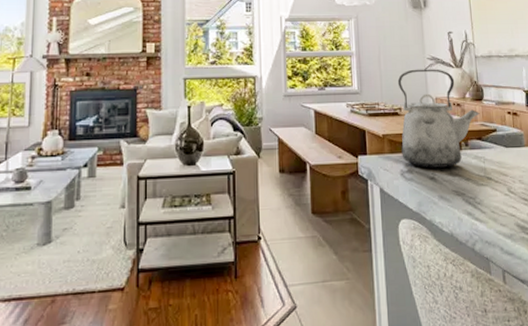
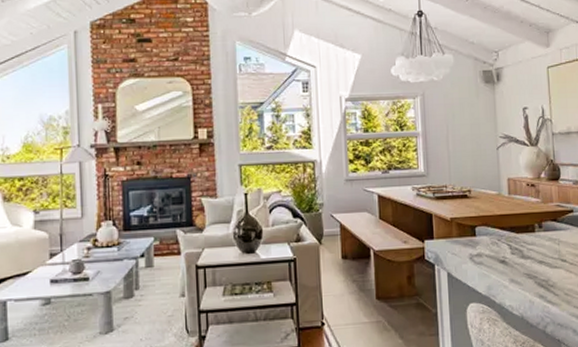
kettle: present [397,69,480,168] -> none [467,147,556,252]

